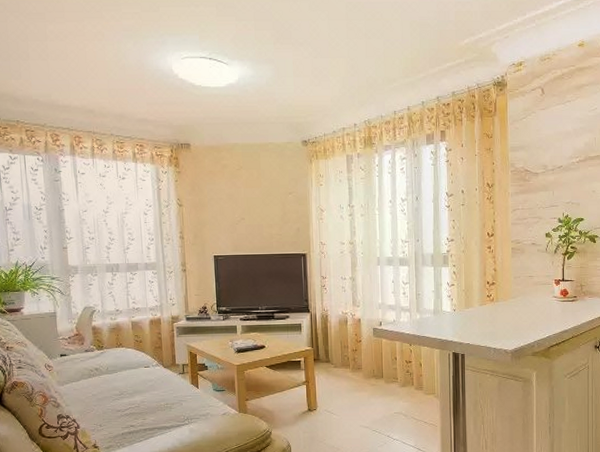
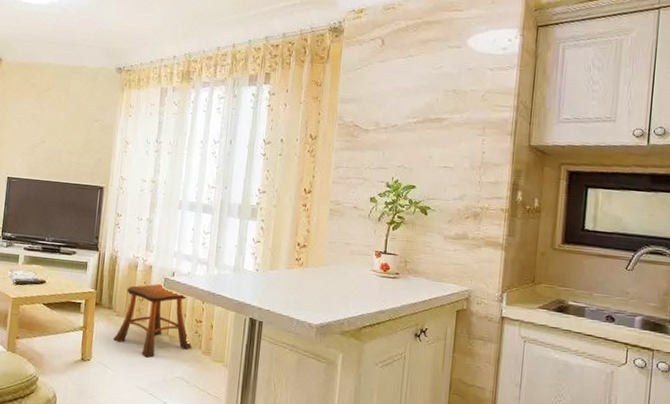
stool: none [335,334,405,400] -> present [113,284,192,358]

